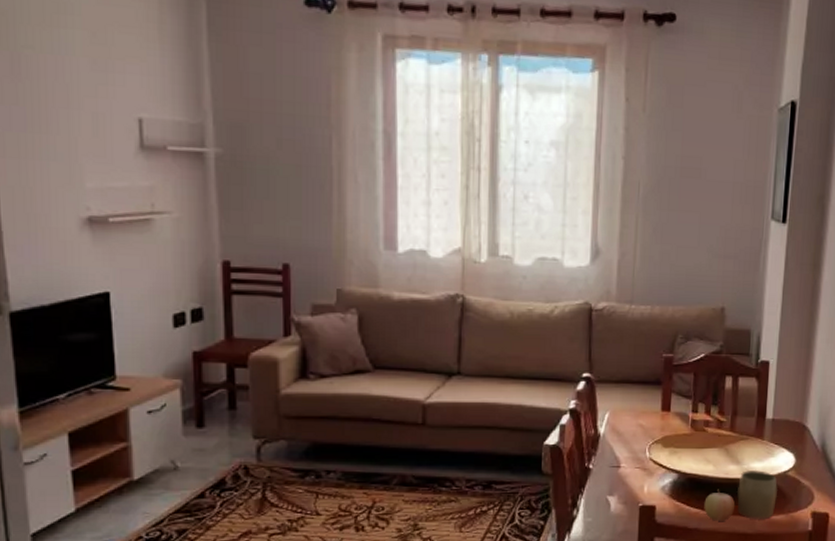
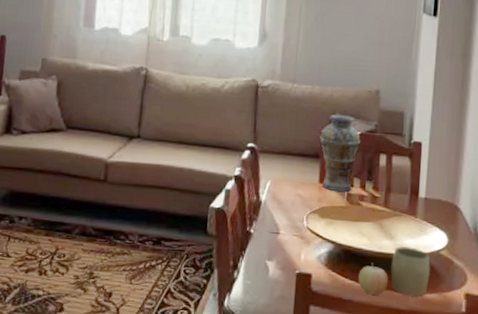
vase: none [661,336,706,419] -> present [319,114,361,193]

